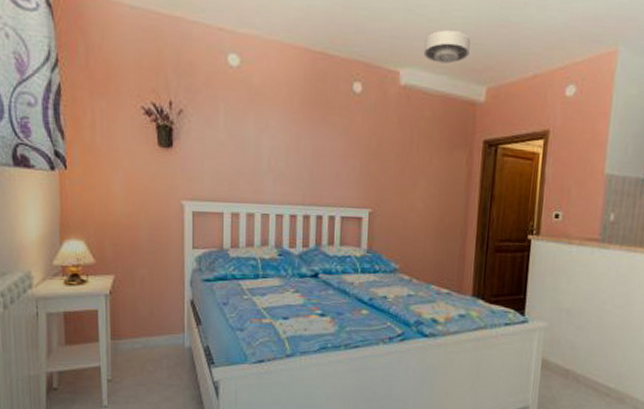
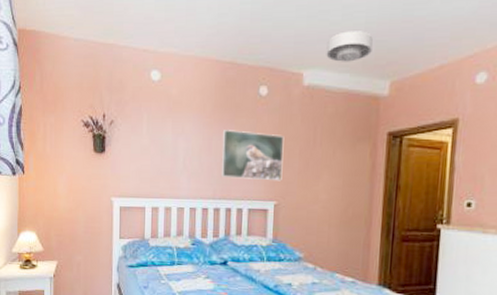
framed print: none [310,128,380,188] -> present [220,130,284,181]

